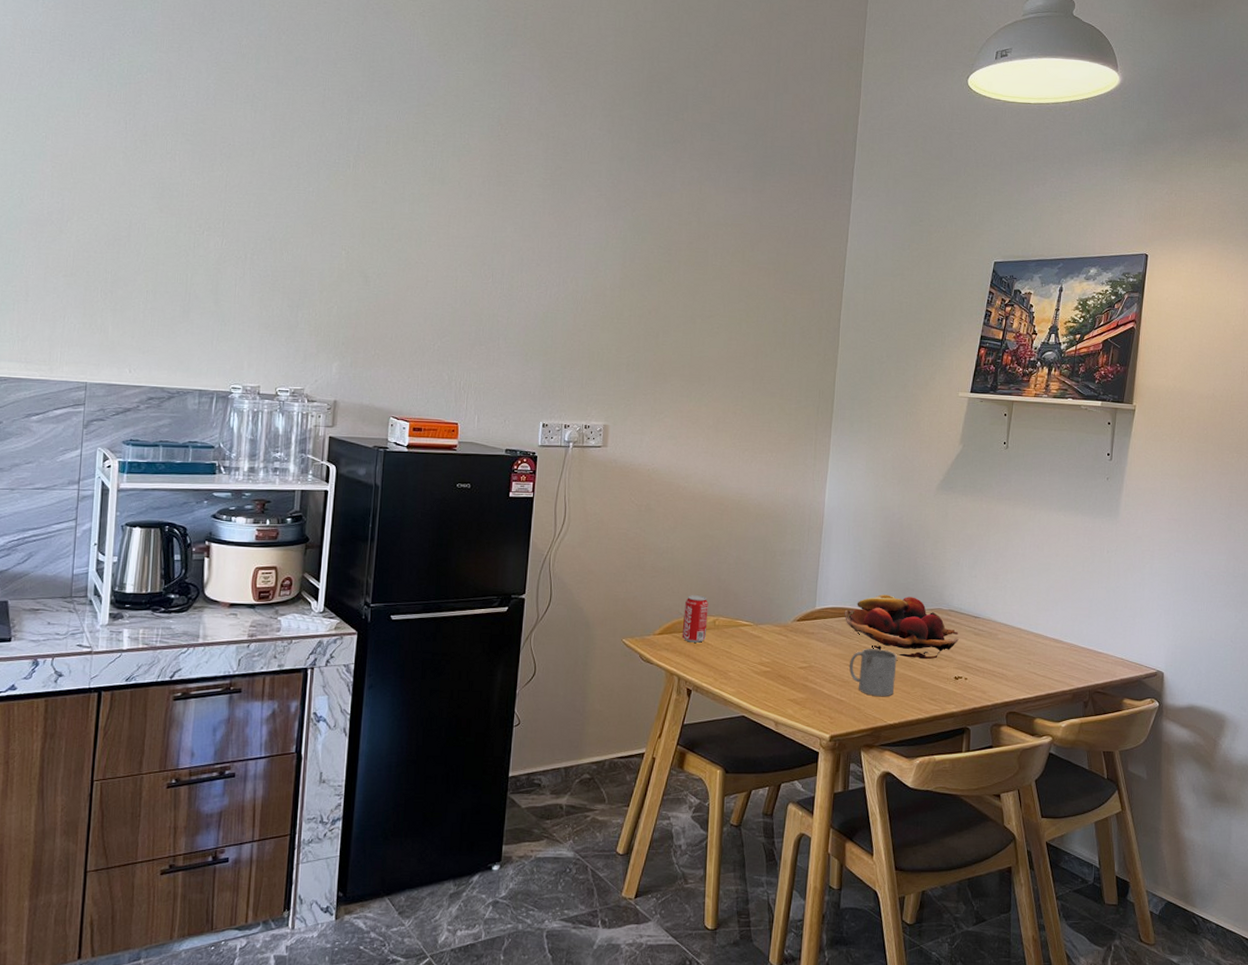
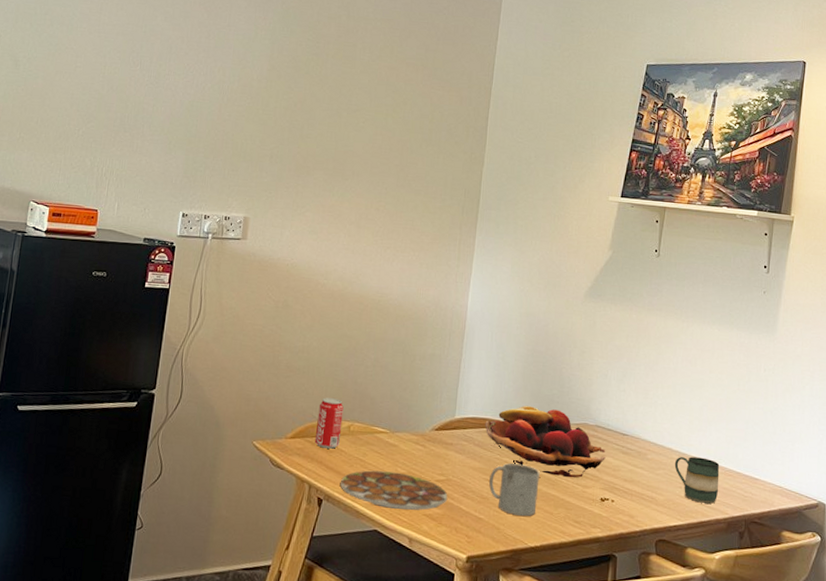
plate: none [708,661,811,696] -> present [341,470,448,511]
mug: none [1023,635,1066,677] -> present [674,456,720,504]

